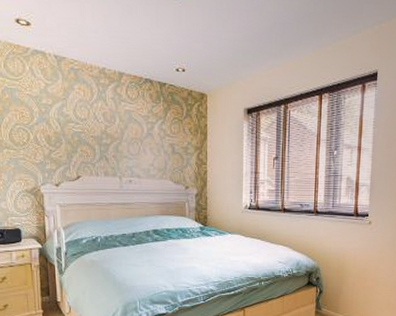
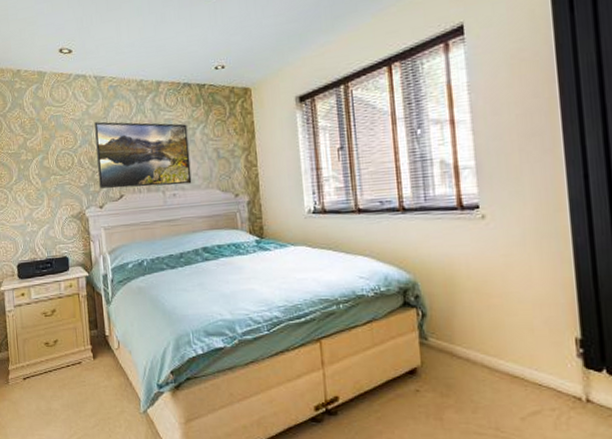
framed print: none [53,102,148,173] -> present [94,121,192,189]

